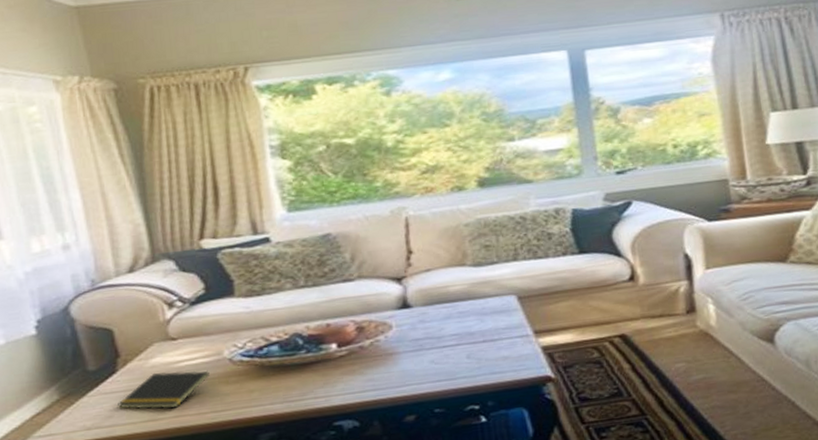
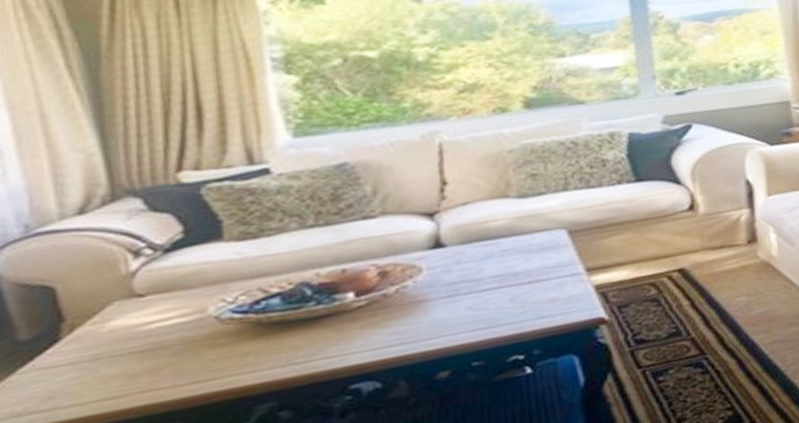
notepad: present [118,370,210,410] -> none [61,332,189,387]

